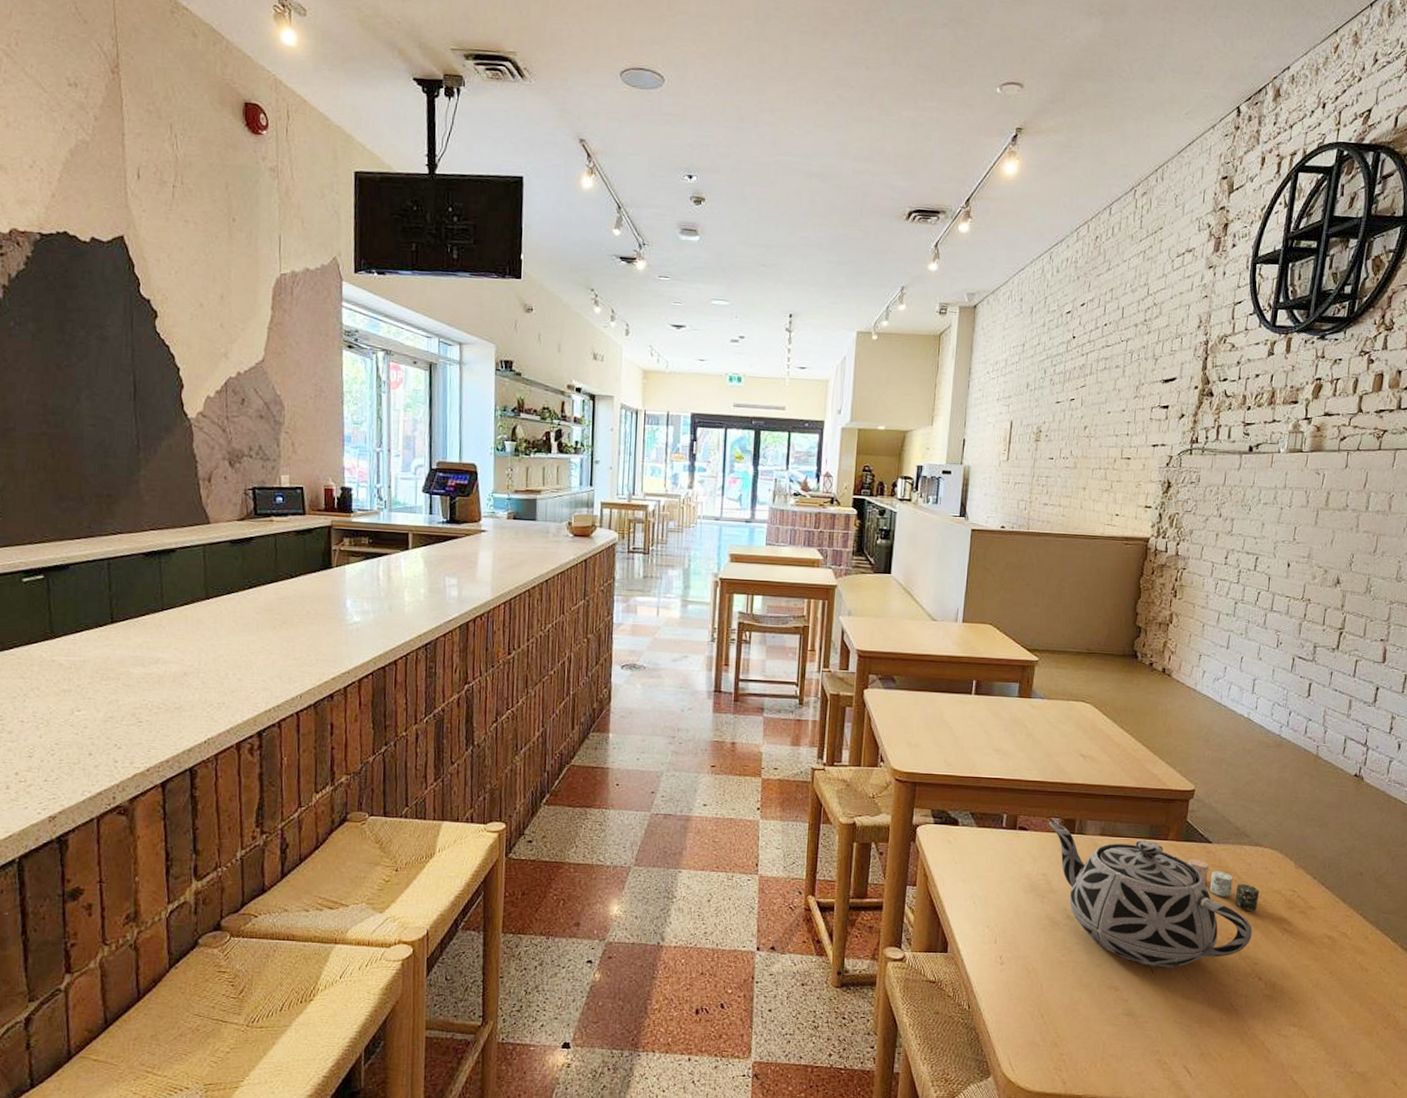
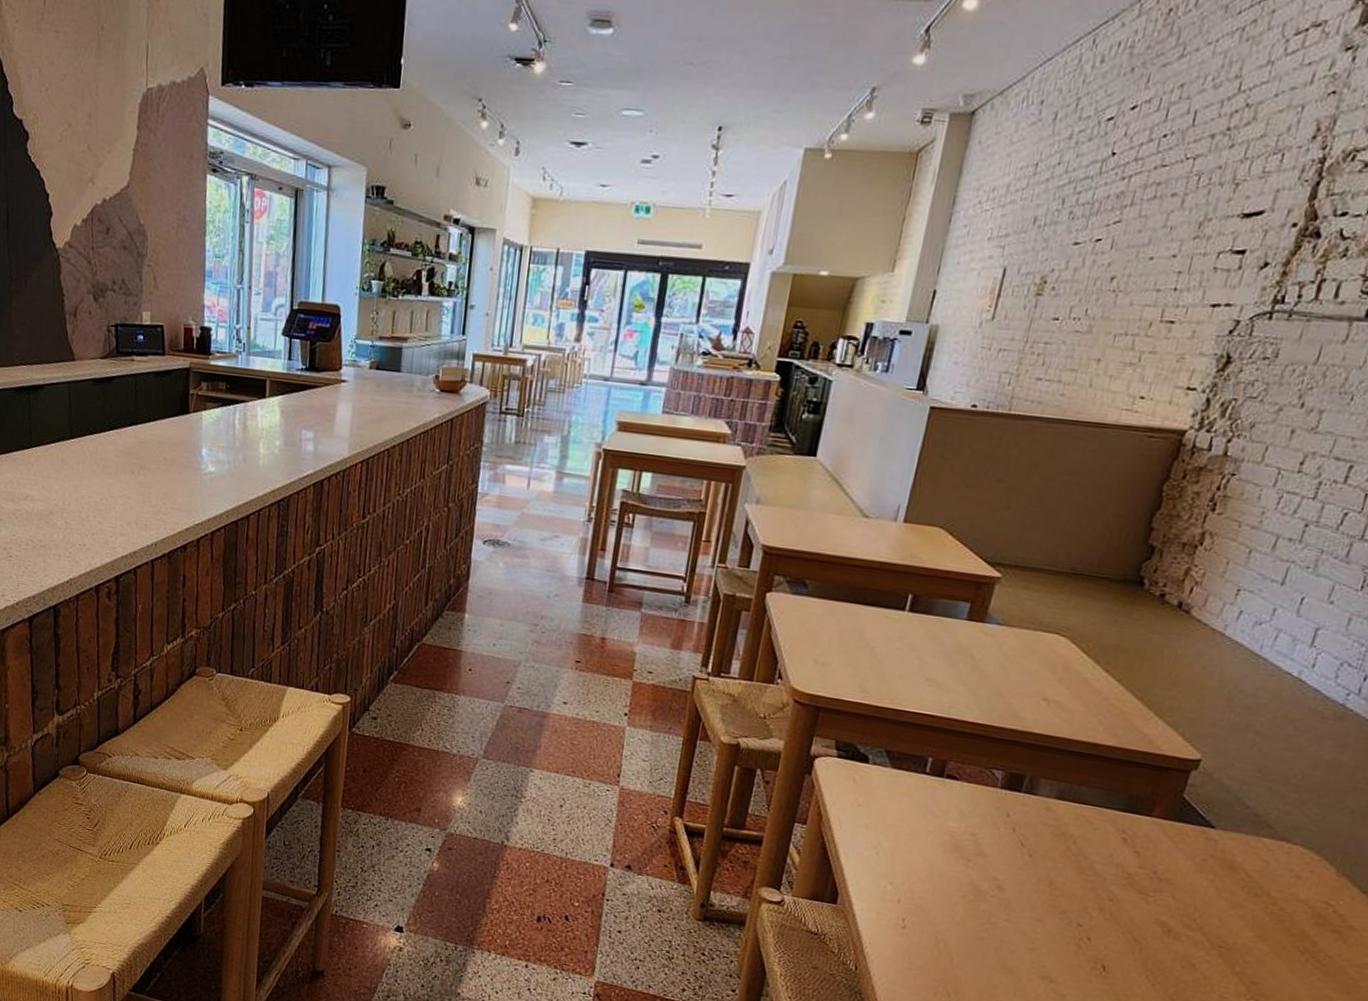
teapot: present [1048,821,1253,968] -> none [987,773,1257,970]
candle: present [1188,858,1260,911] -> none [1176,843,1276,920]

